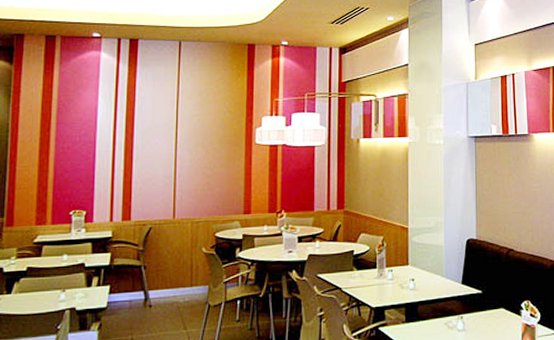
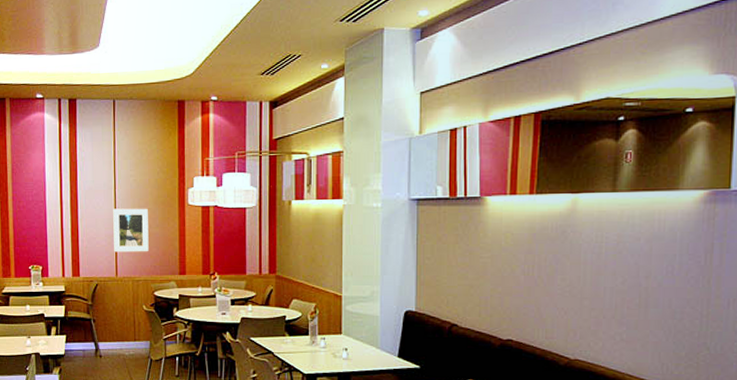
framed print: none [172,147,212,194] -> present [113,208,149,252]

